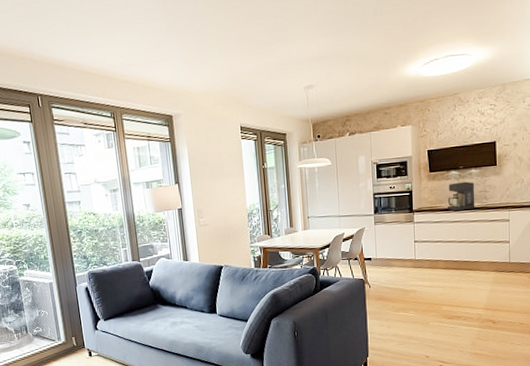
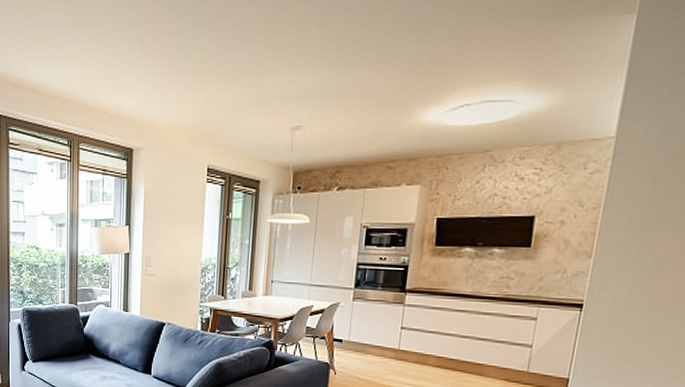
coffee maker: present [448,181,475,212] -> none [452,262,495,299]

